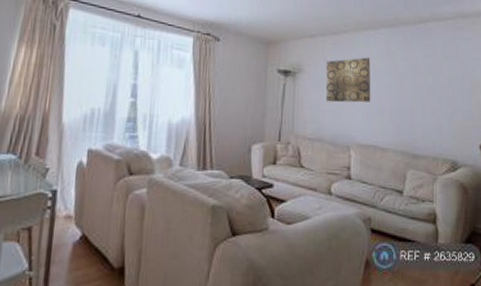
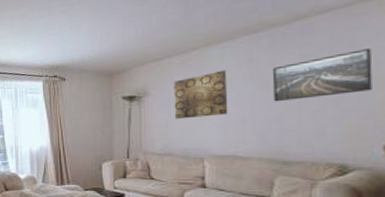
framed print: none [404,58,470,96] -> present [272,49,373,102]

